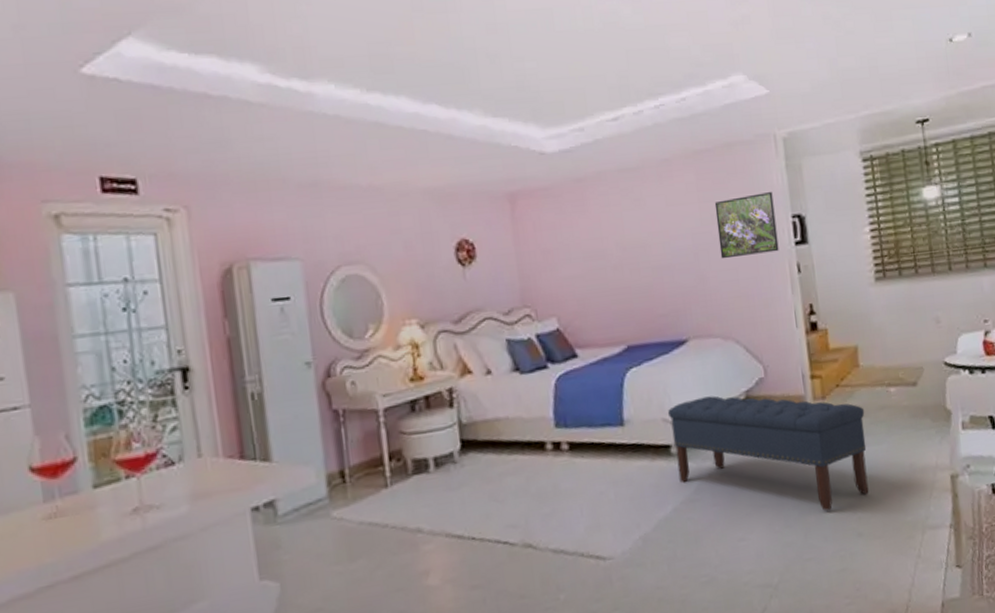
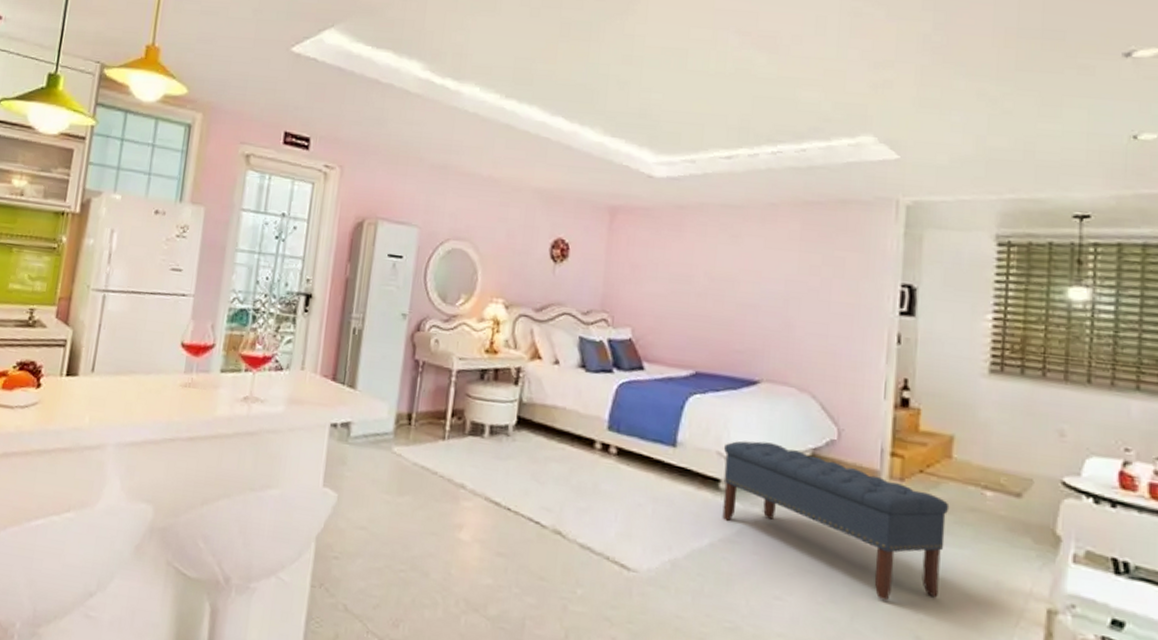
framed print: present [714,192,779,259] -> none [812,254,884,317]

